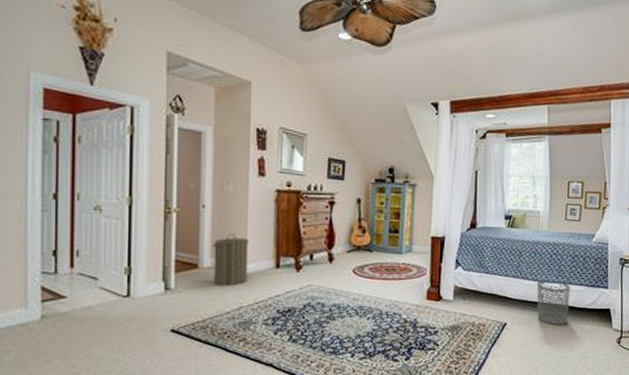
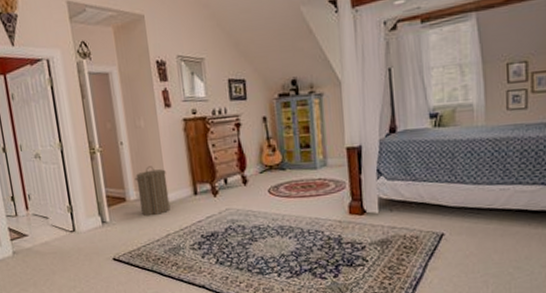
waste bin: present [537,280,570,326] -> none [477,182,522,233]

